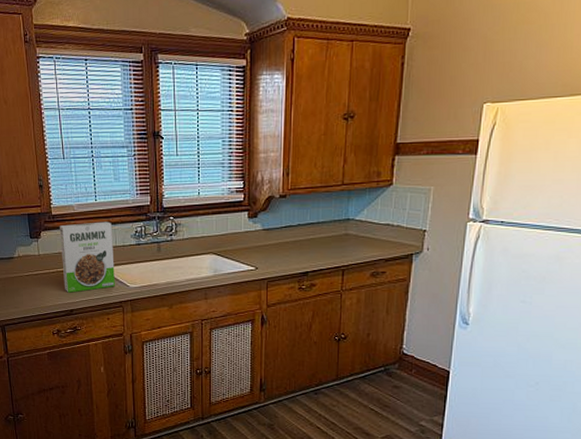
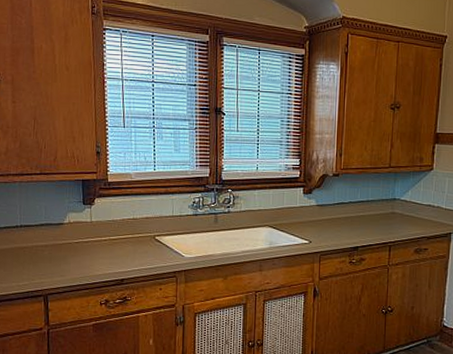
cereal box: present [59,222,115,293] -> none [114,191,170,262]

